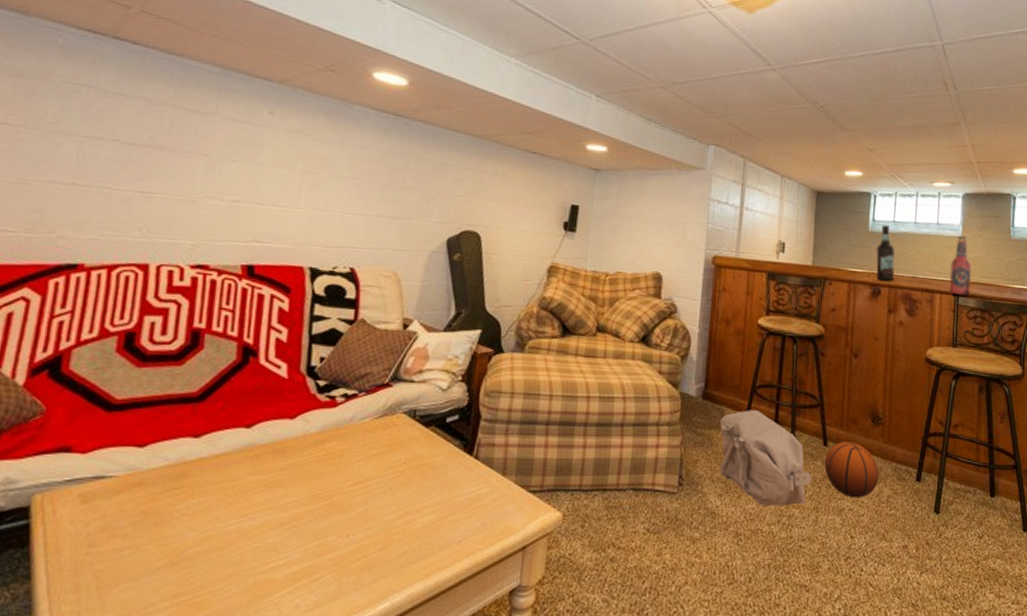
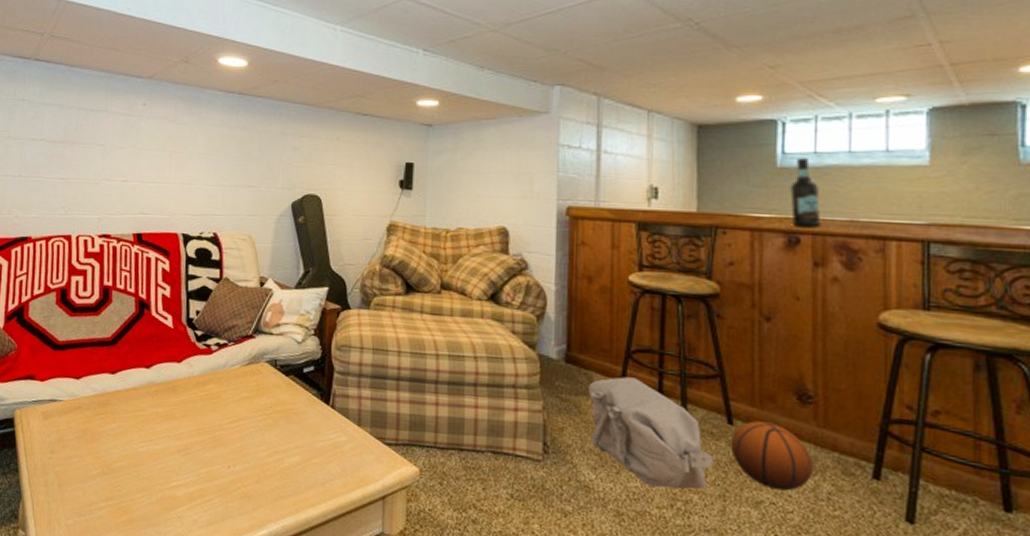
beer bottle: present [949,235,972,297] -> none [912,163,950,244]

